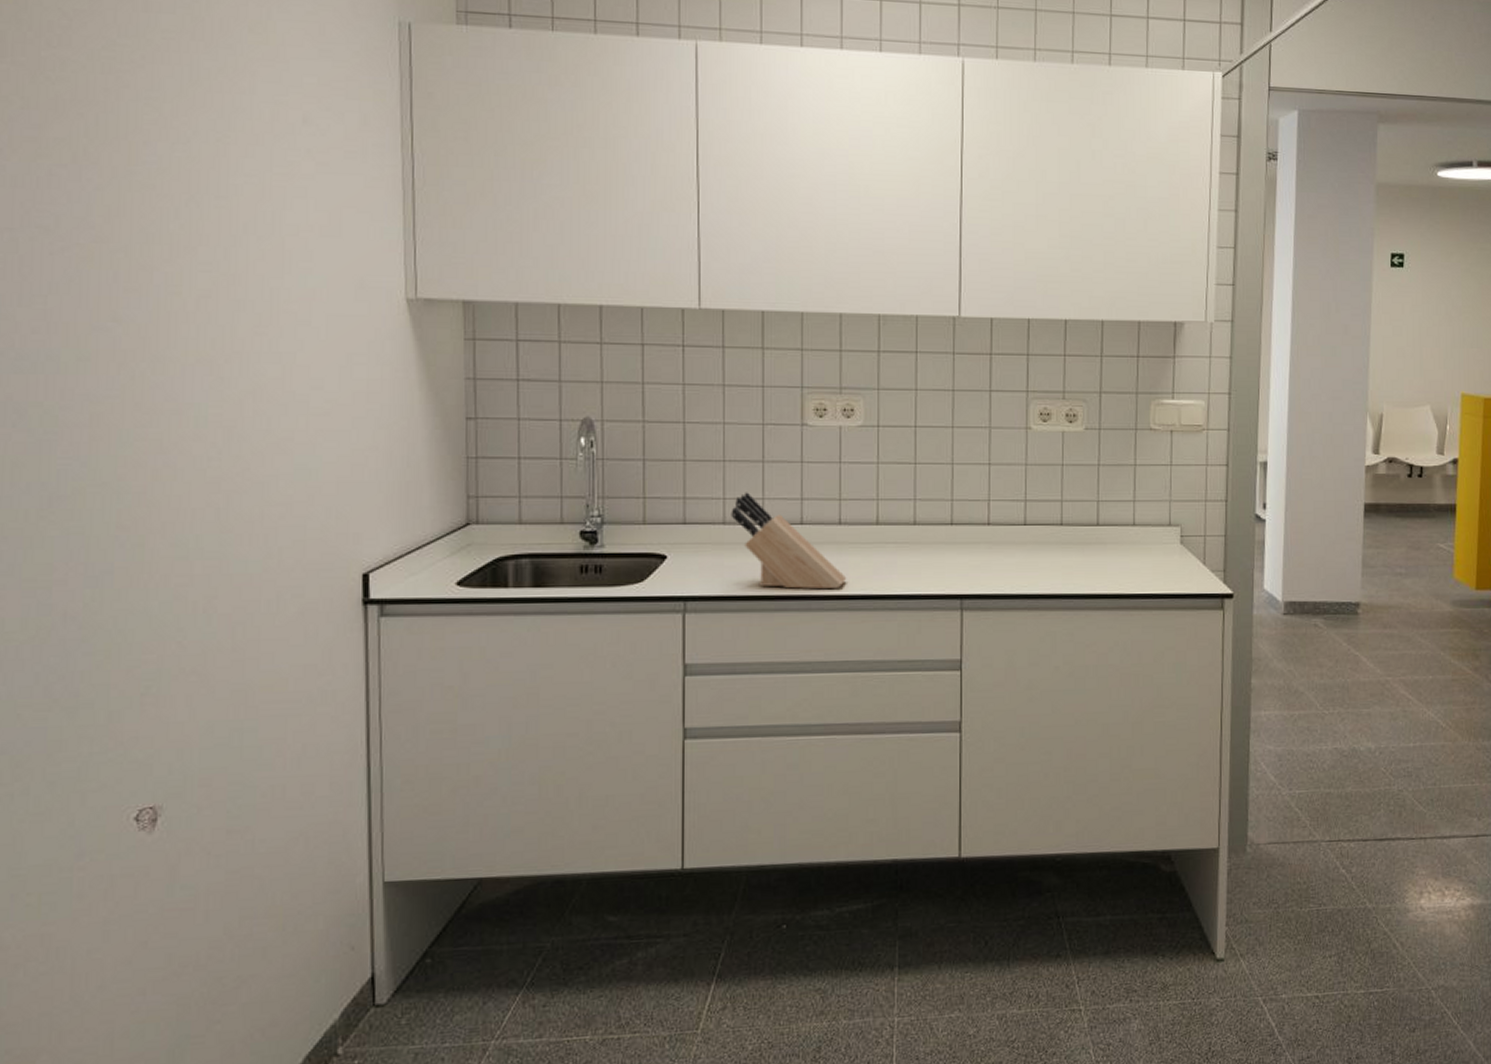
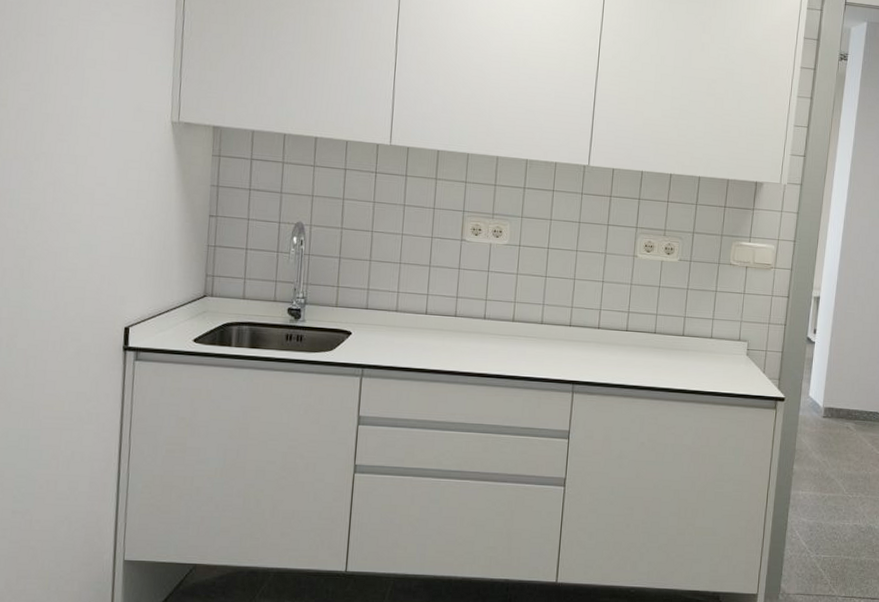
knife block: present [731,492,847,590] -> none [402,288,487,369]

